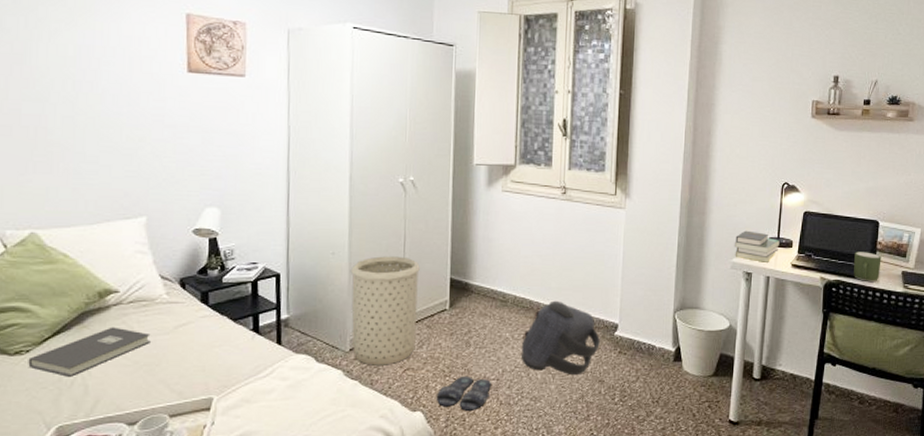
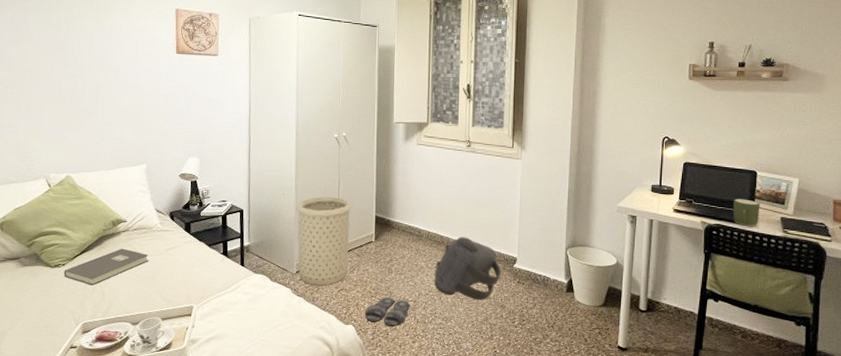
books: present [734,230,780,263] -> none [619,179,662,207]

